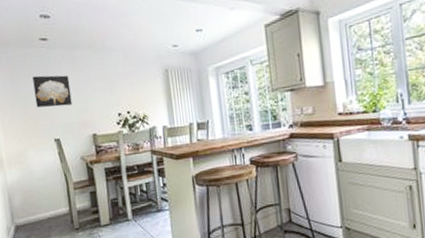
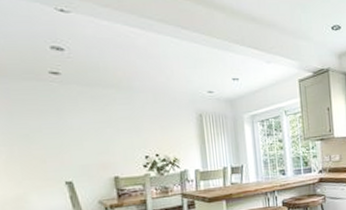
wall art: present [32,75,72,108] -> none [38,112,90,147]

